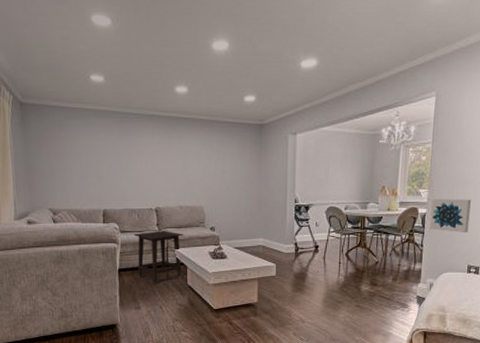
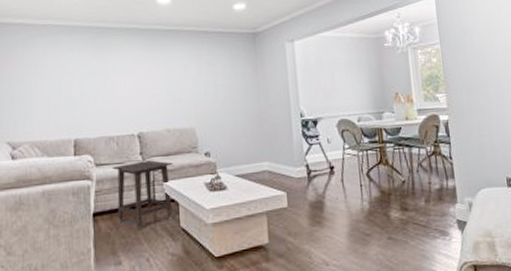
wall art: present [429,199,471,233] -> none [451,101,498,141]

